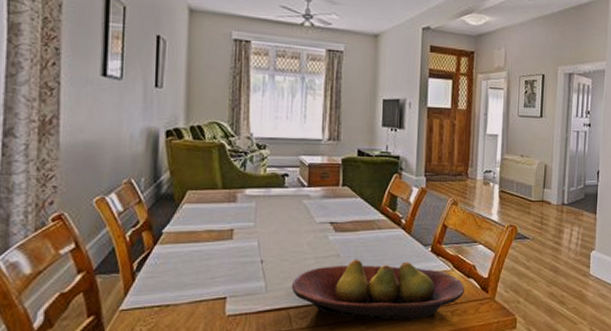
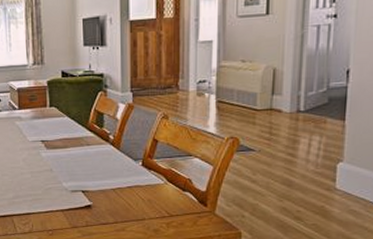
fruit bowl: present [291,259,464,321] -> none [12,173,180,230]

